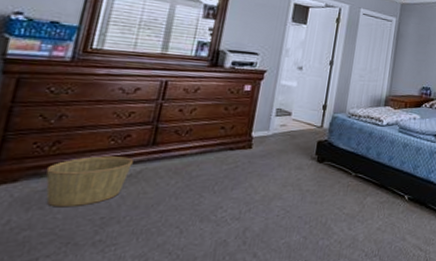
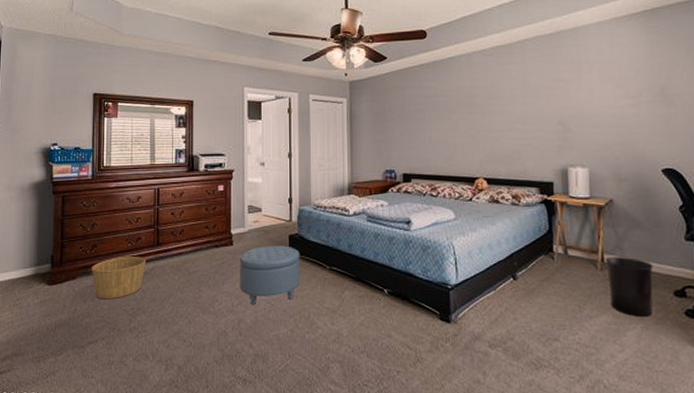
ottoman: none [252,150,327,211] -> present [240,245,301,304]

